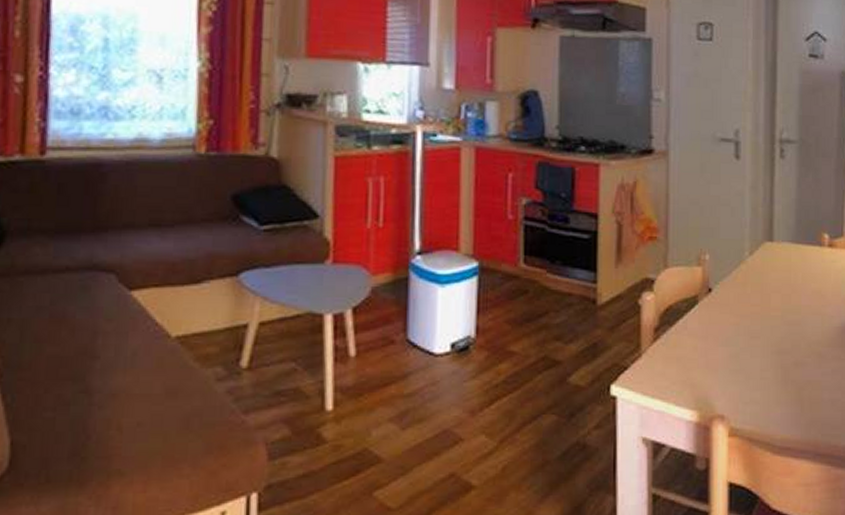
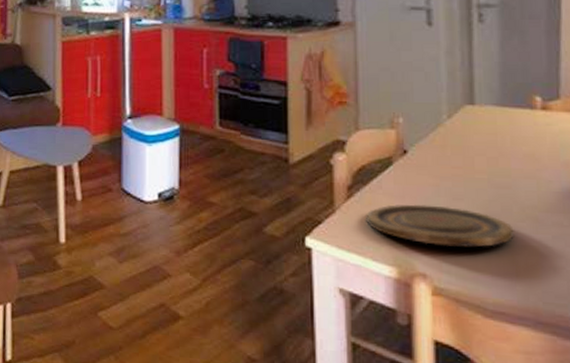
plate: none [671,344,801,386] -> present [366,204,514,248]

